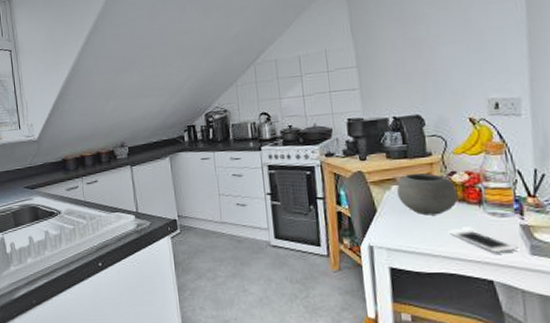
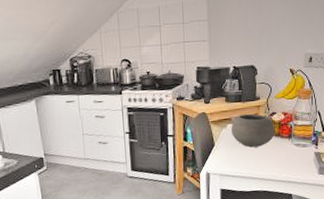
cell phone: present [450,230,518,253] -> none [266,157,311,174]

